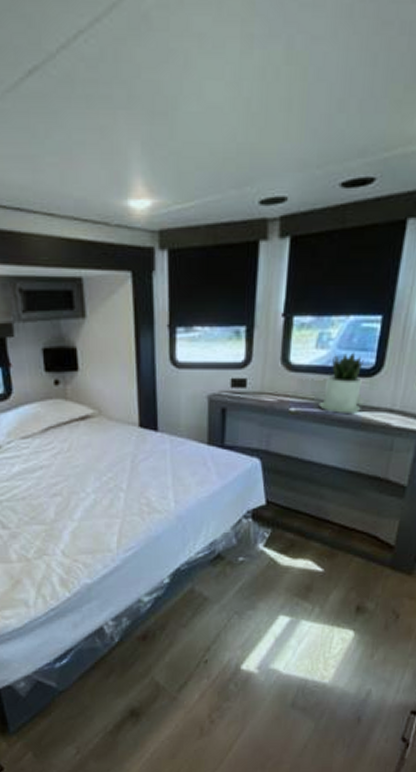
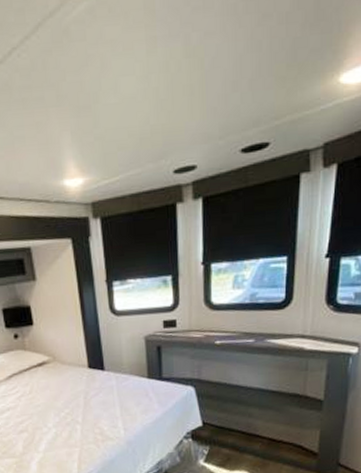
planter: present [318,352,365,413] -> none [240,289,277,343]

